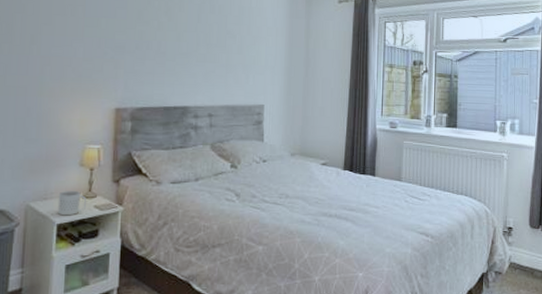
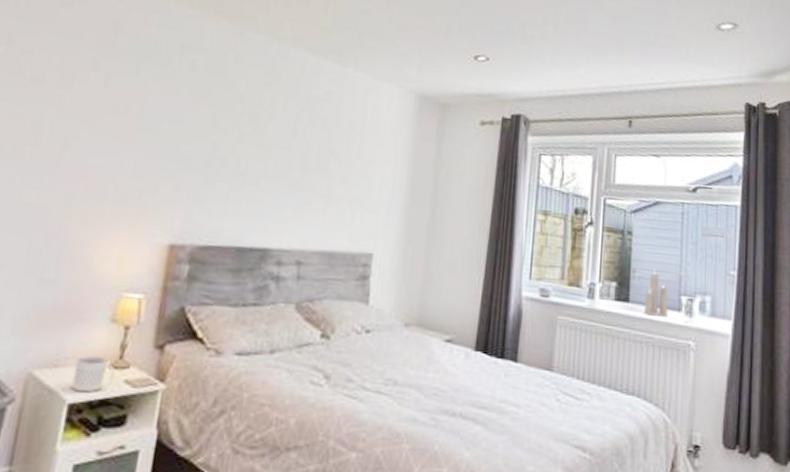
candle: none [468,101,487,137] -> present [643,268,668,317]

